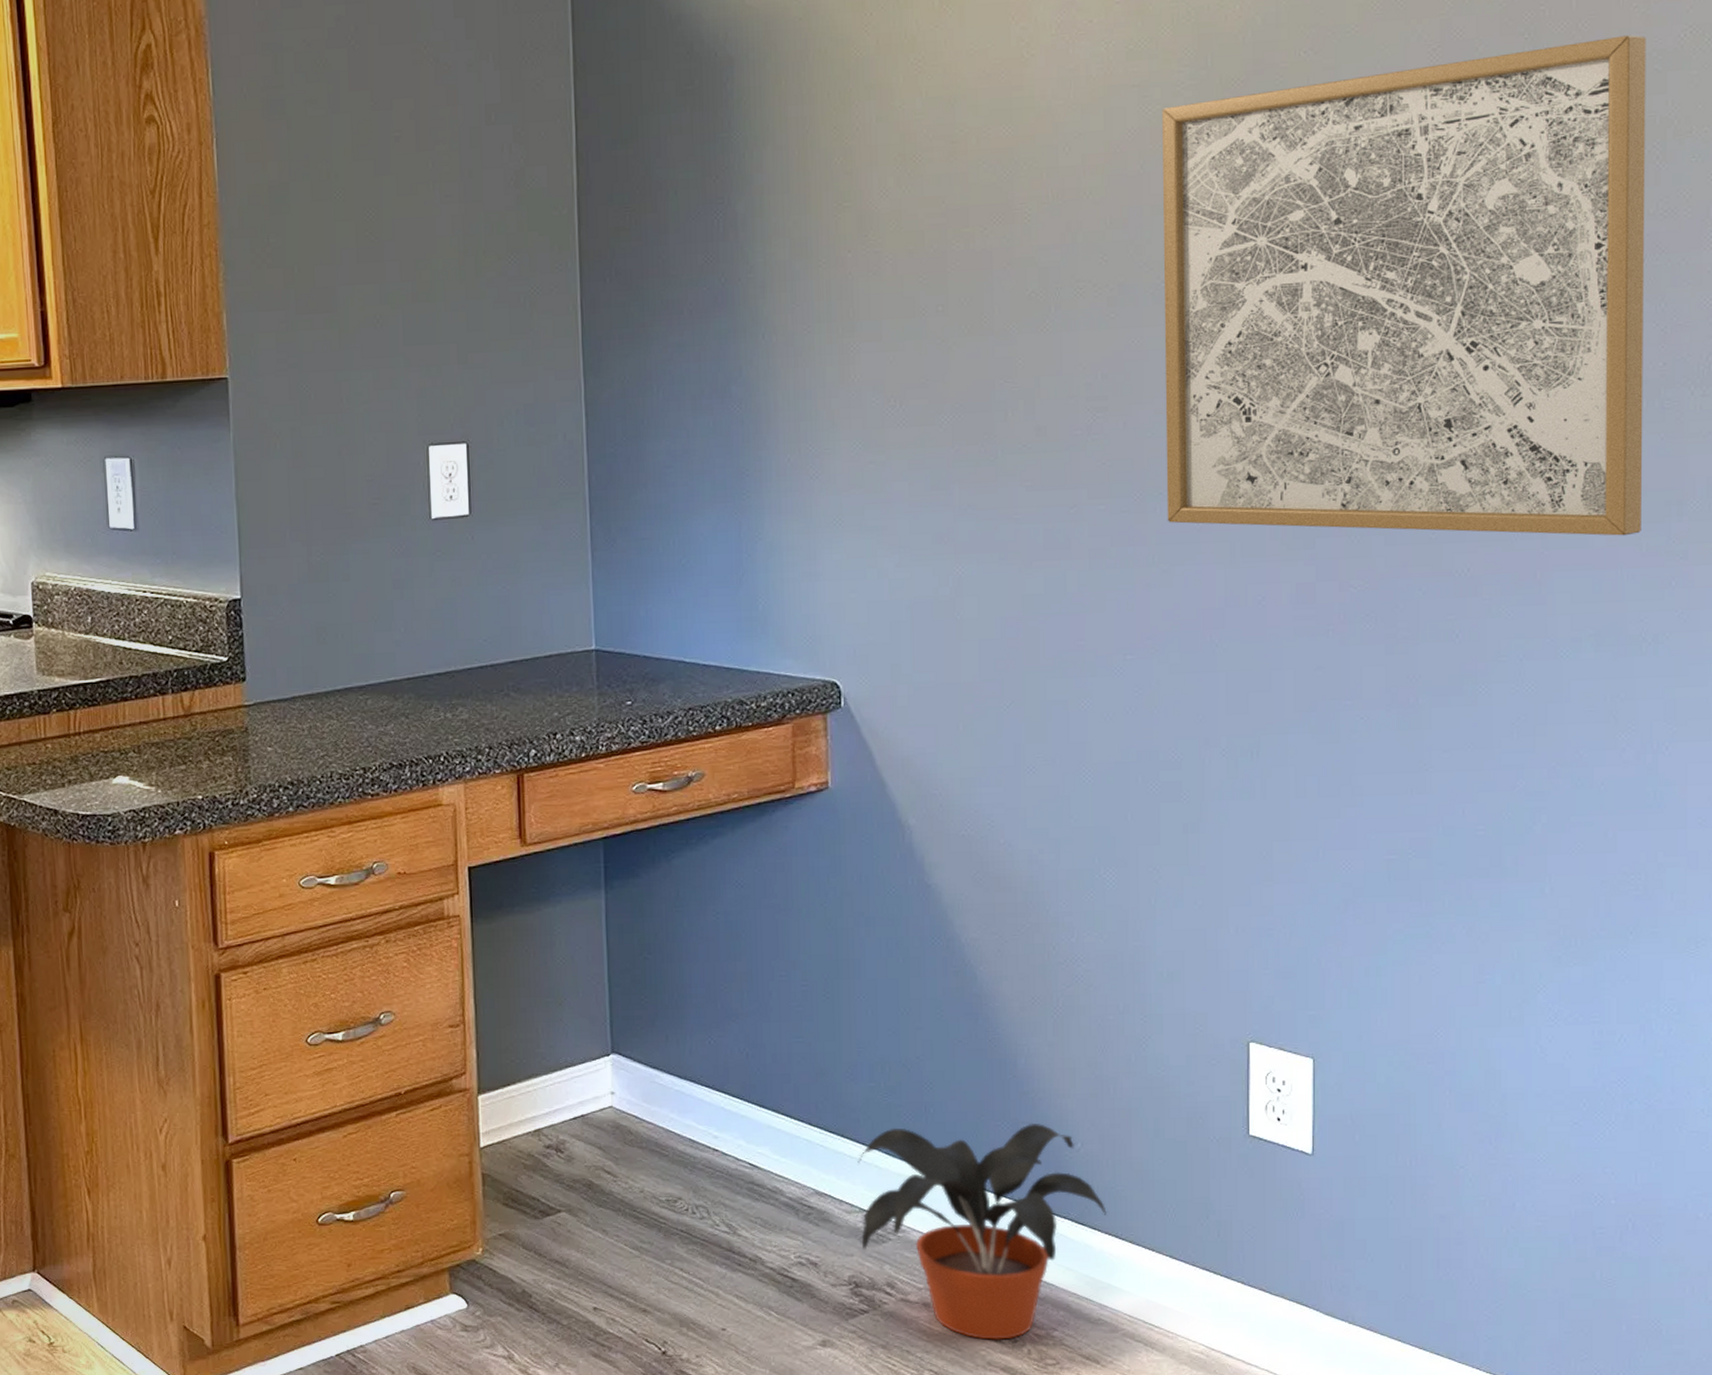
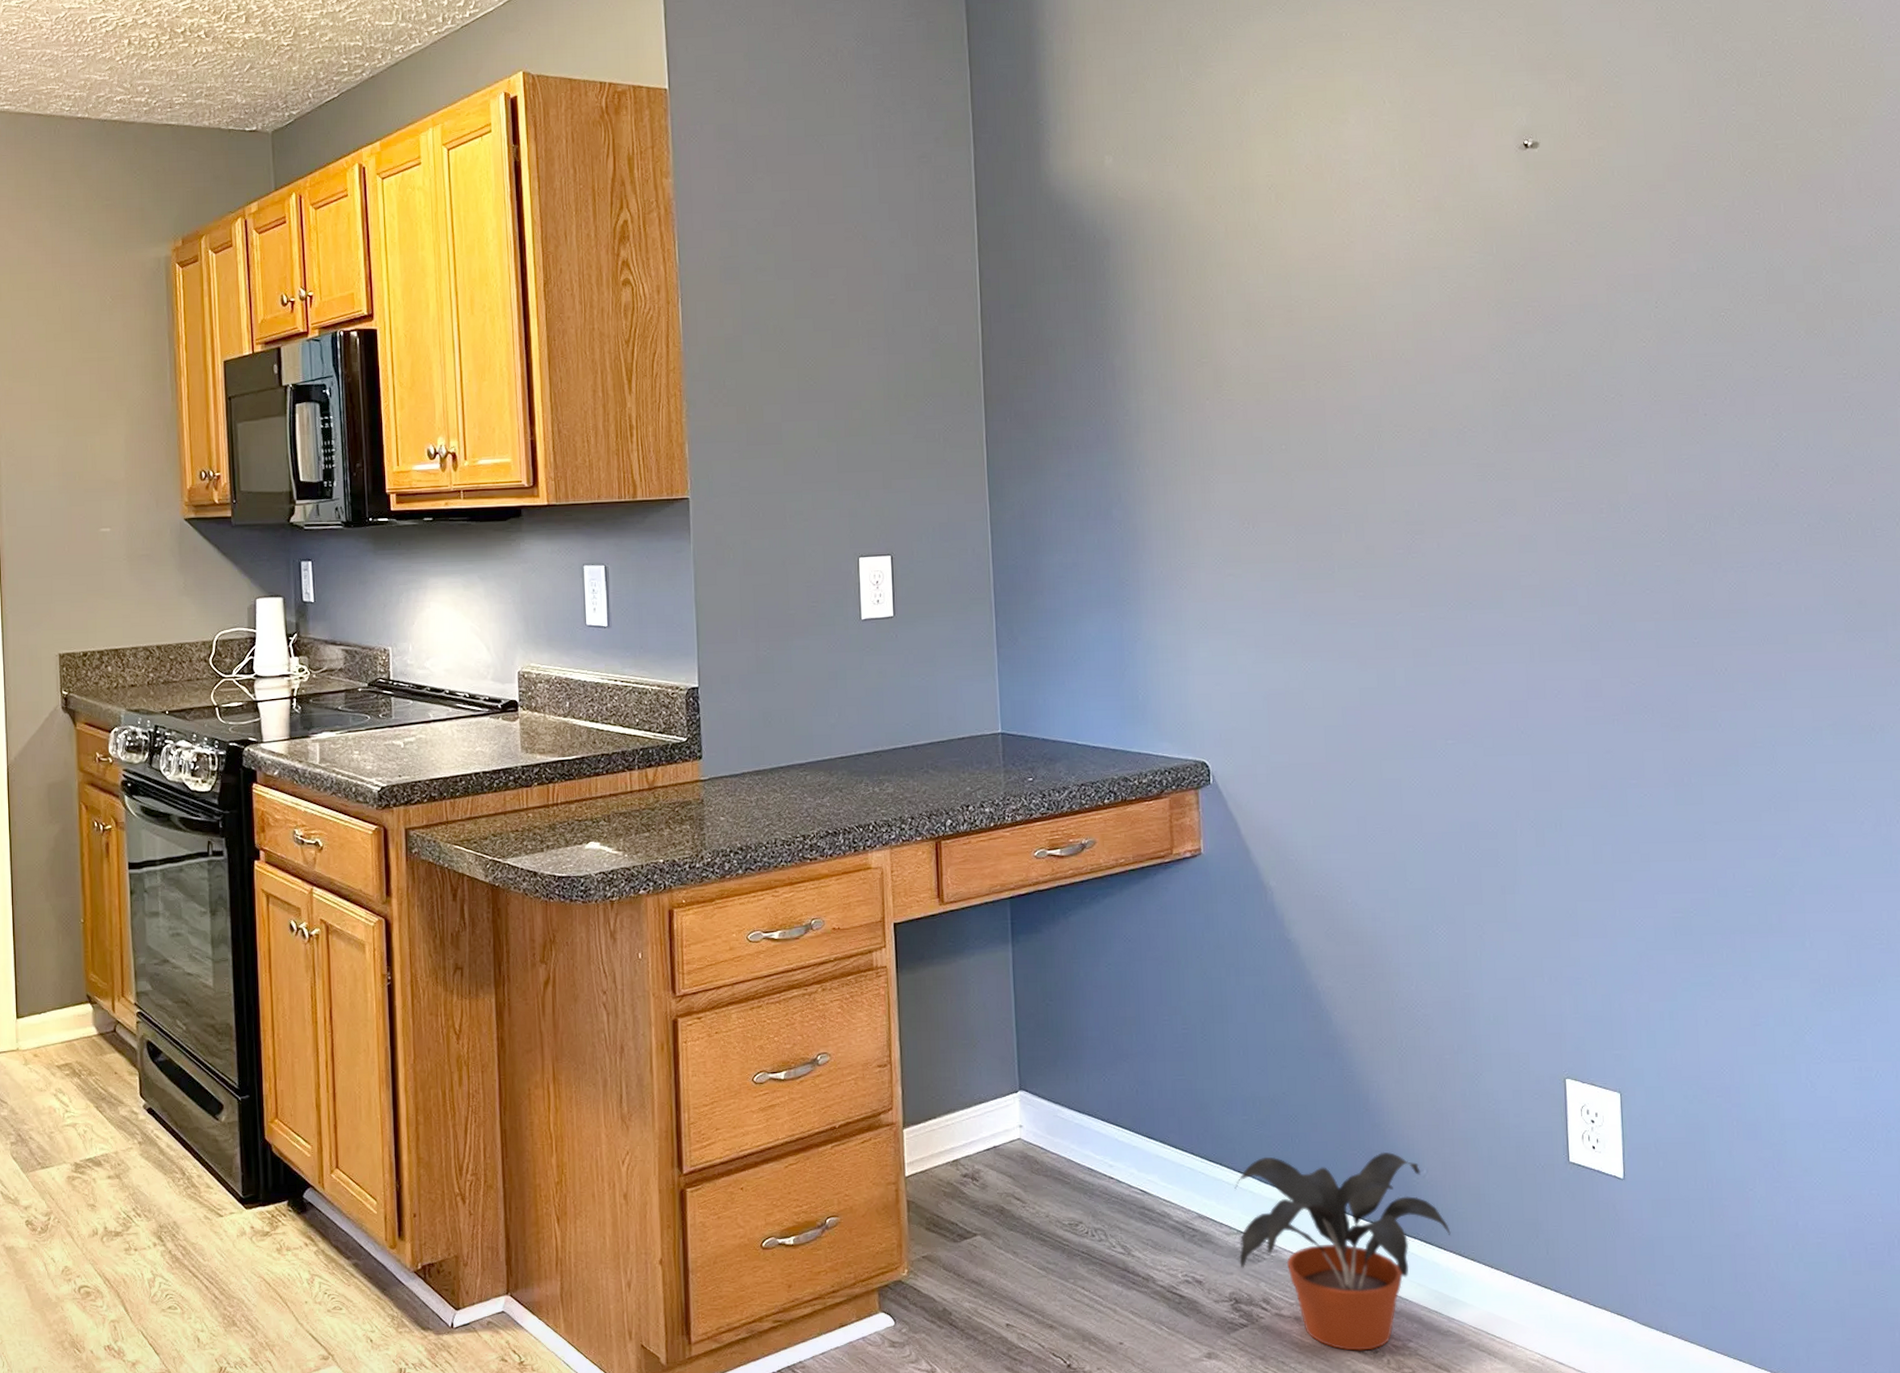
wall art: present [1162,35,1646,536] -> none [1458,234,1864,642]

